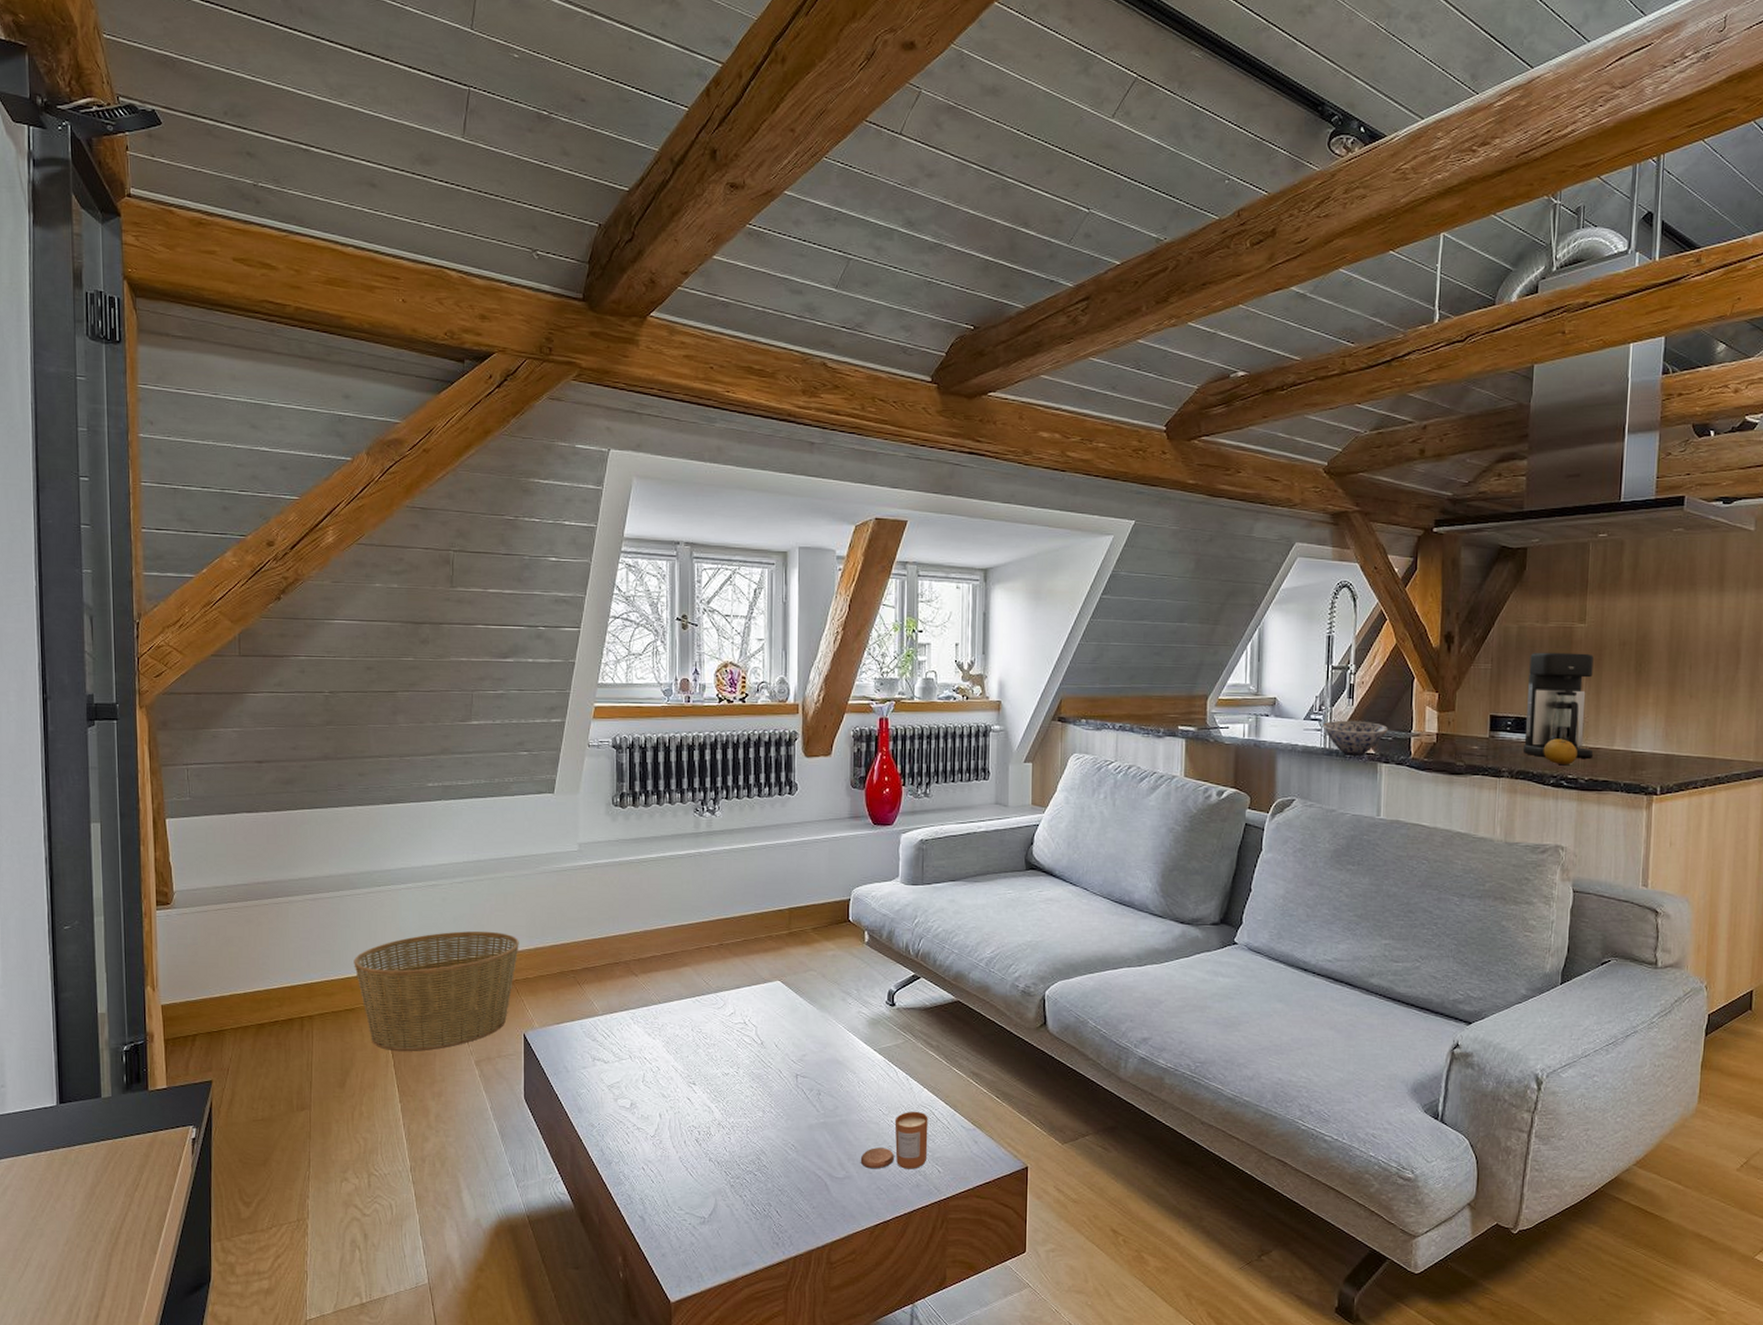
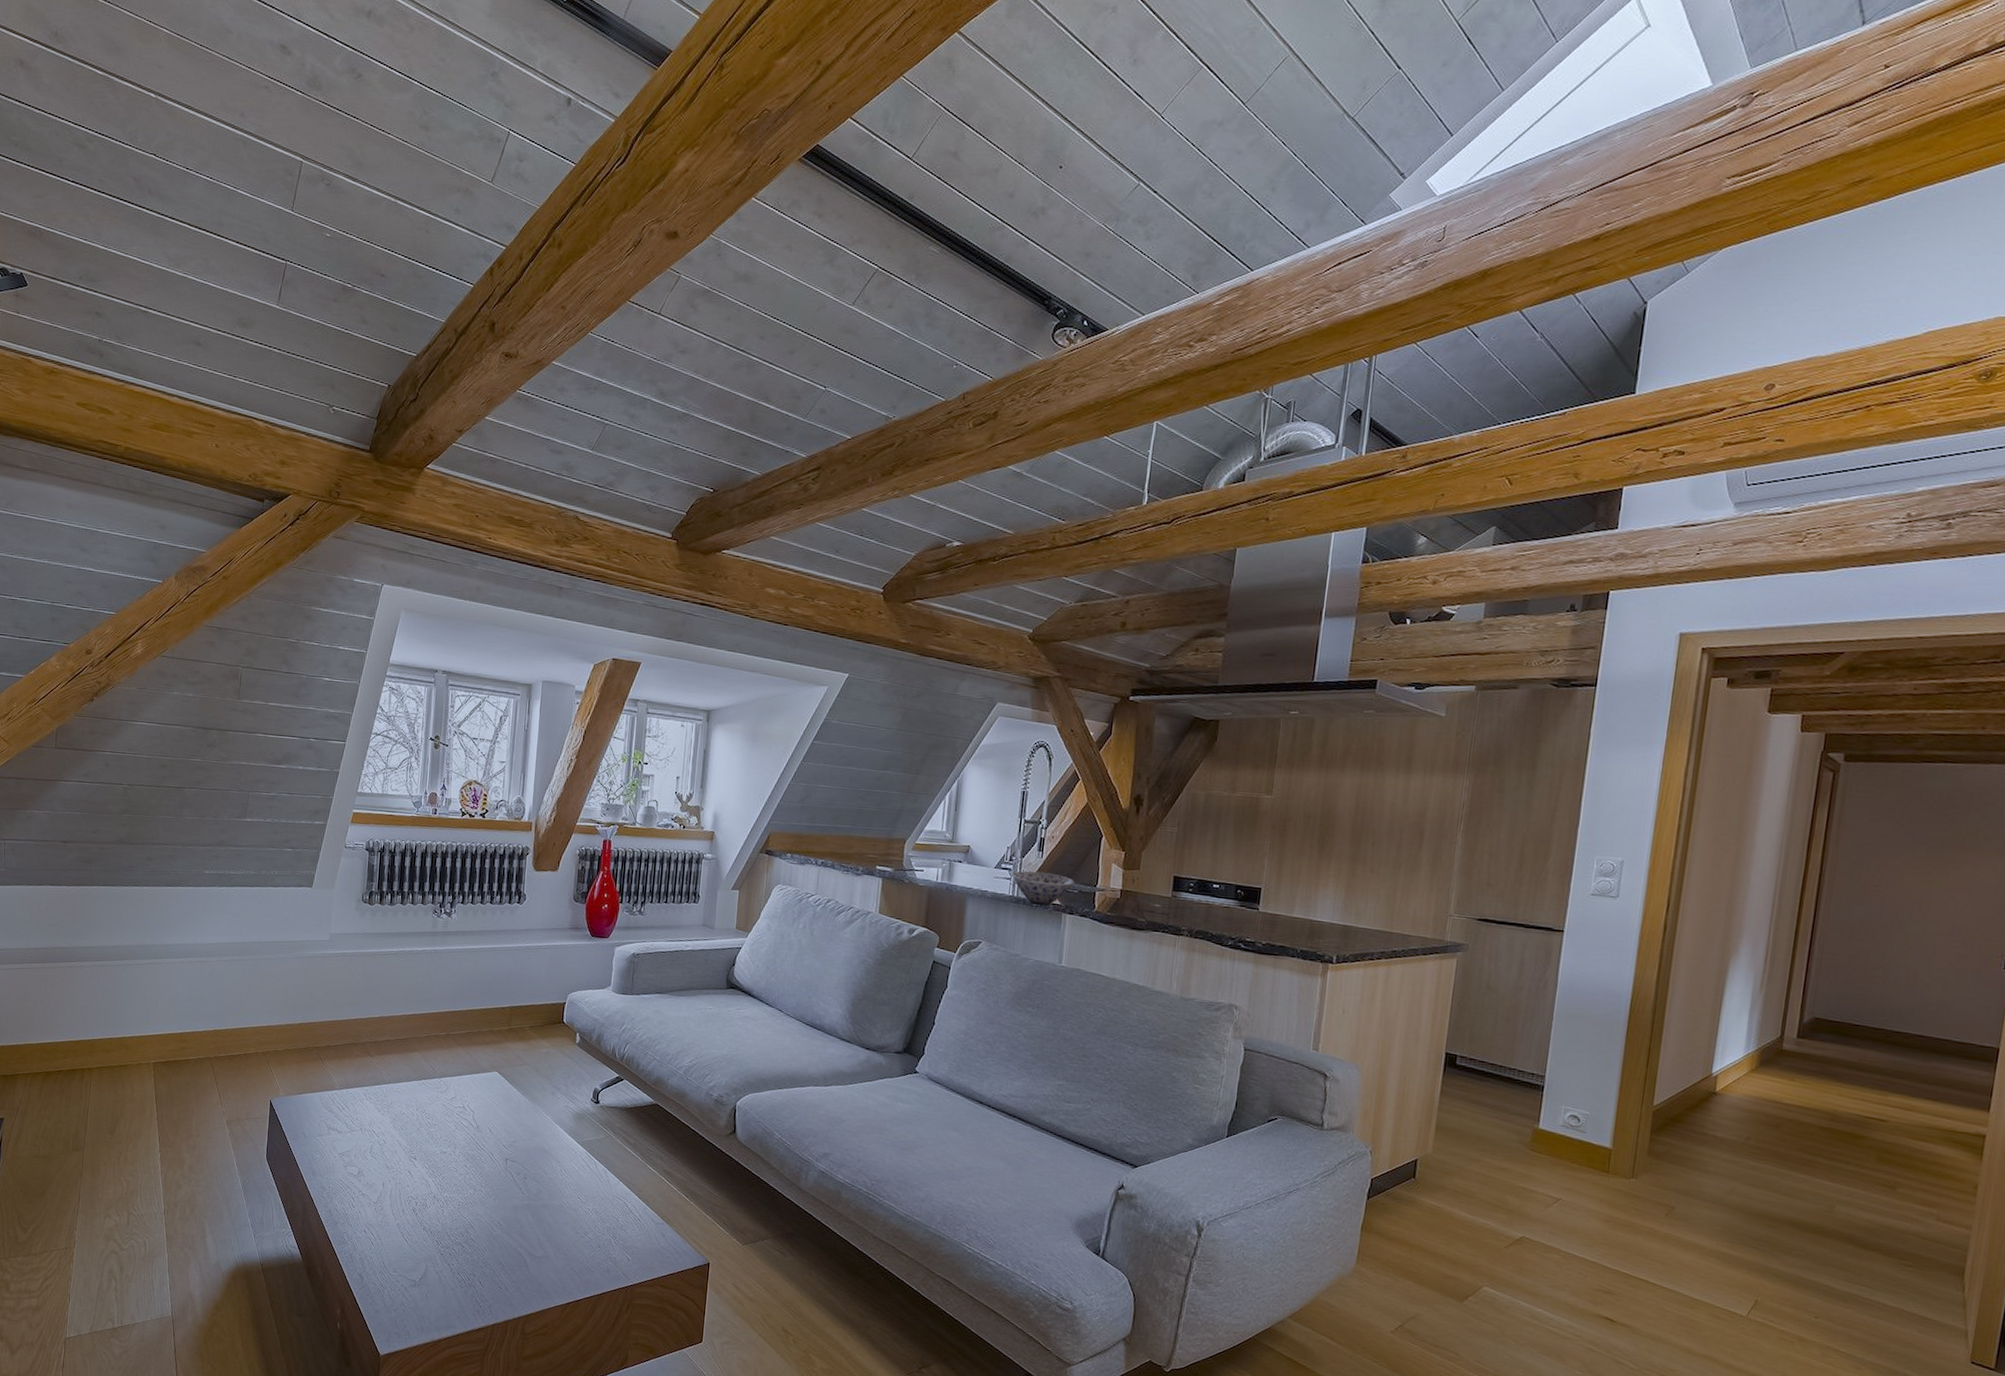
basket: present [354,931,519,1051] -> none [130,1004,272,1108]
candle: present [860,1111,928,1169] -> none [558,1201,622,1255]
coffee maker: present [1524,652,1594,760] -> none [1204,819,1278,925]
fruit: present [1543,738,1577,766] -> none [1223,902,1257,929]

